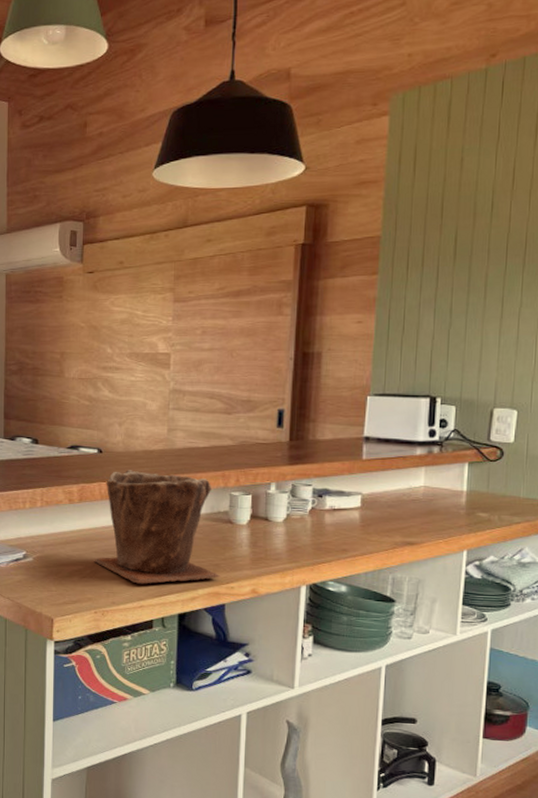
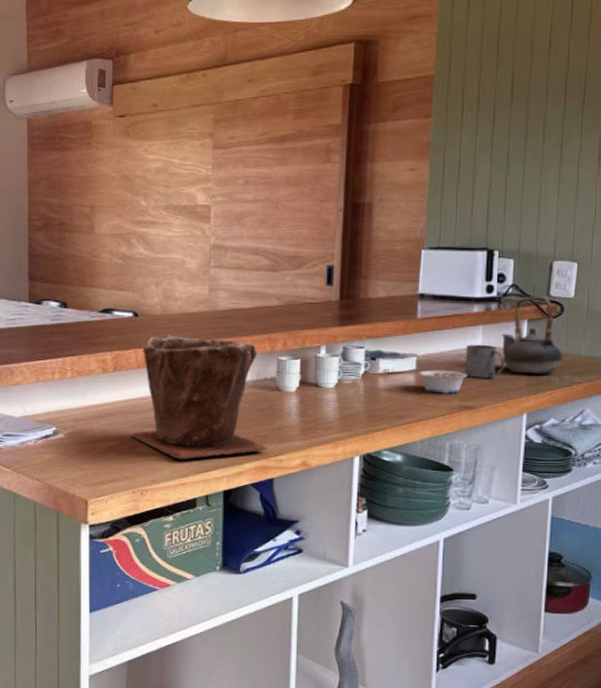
legume: none [356,507,410,530] -> present [411,370,467,394]
mug: none [407,484,447,516] -> present [464,344,506,378]
teapot: none [443,441,503,514] -> present [501,296,563,374]

